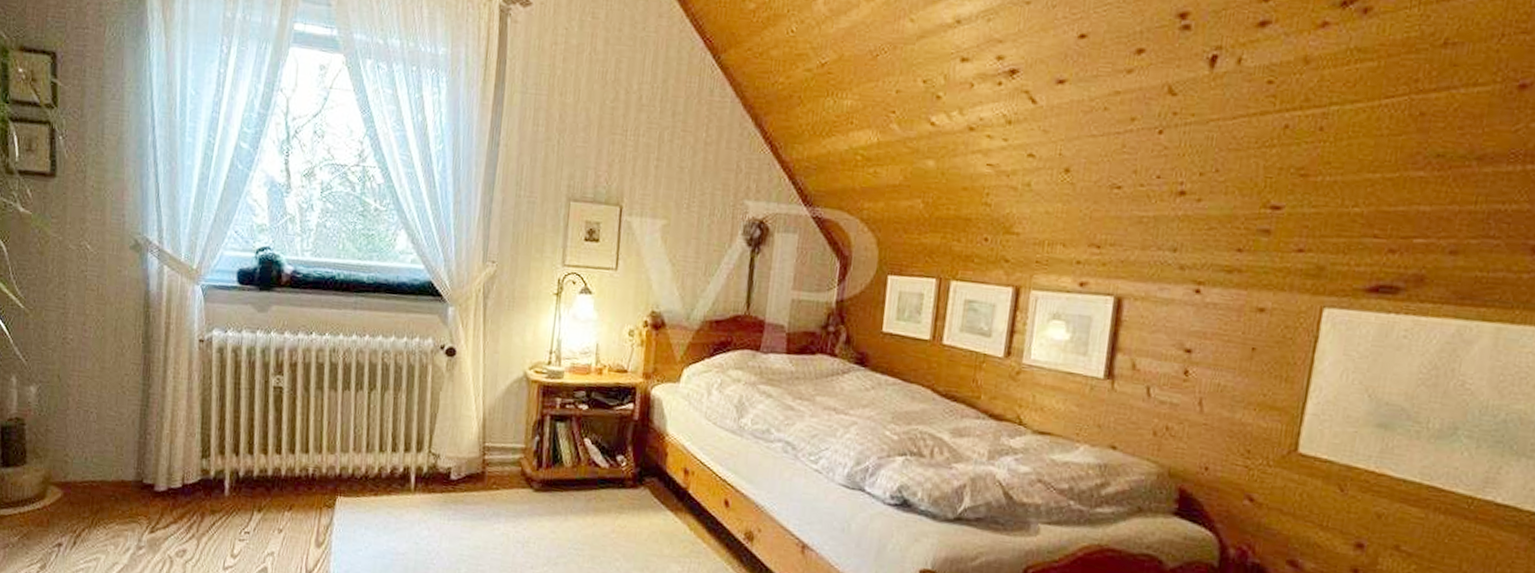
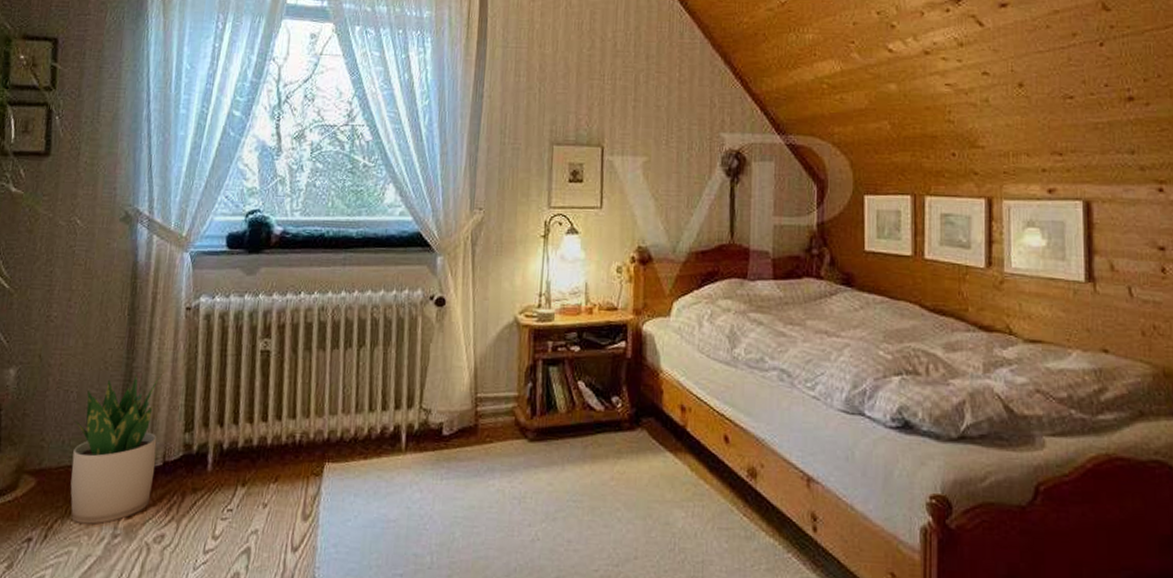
planter: none [92,400,177,536] -> present [70,374,161,524]

